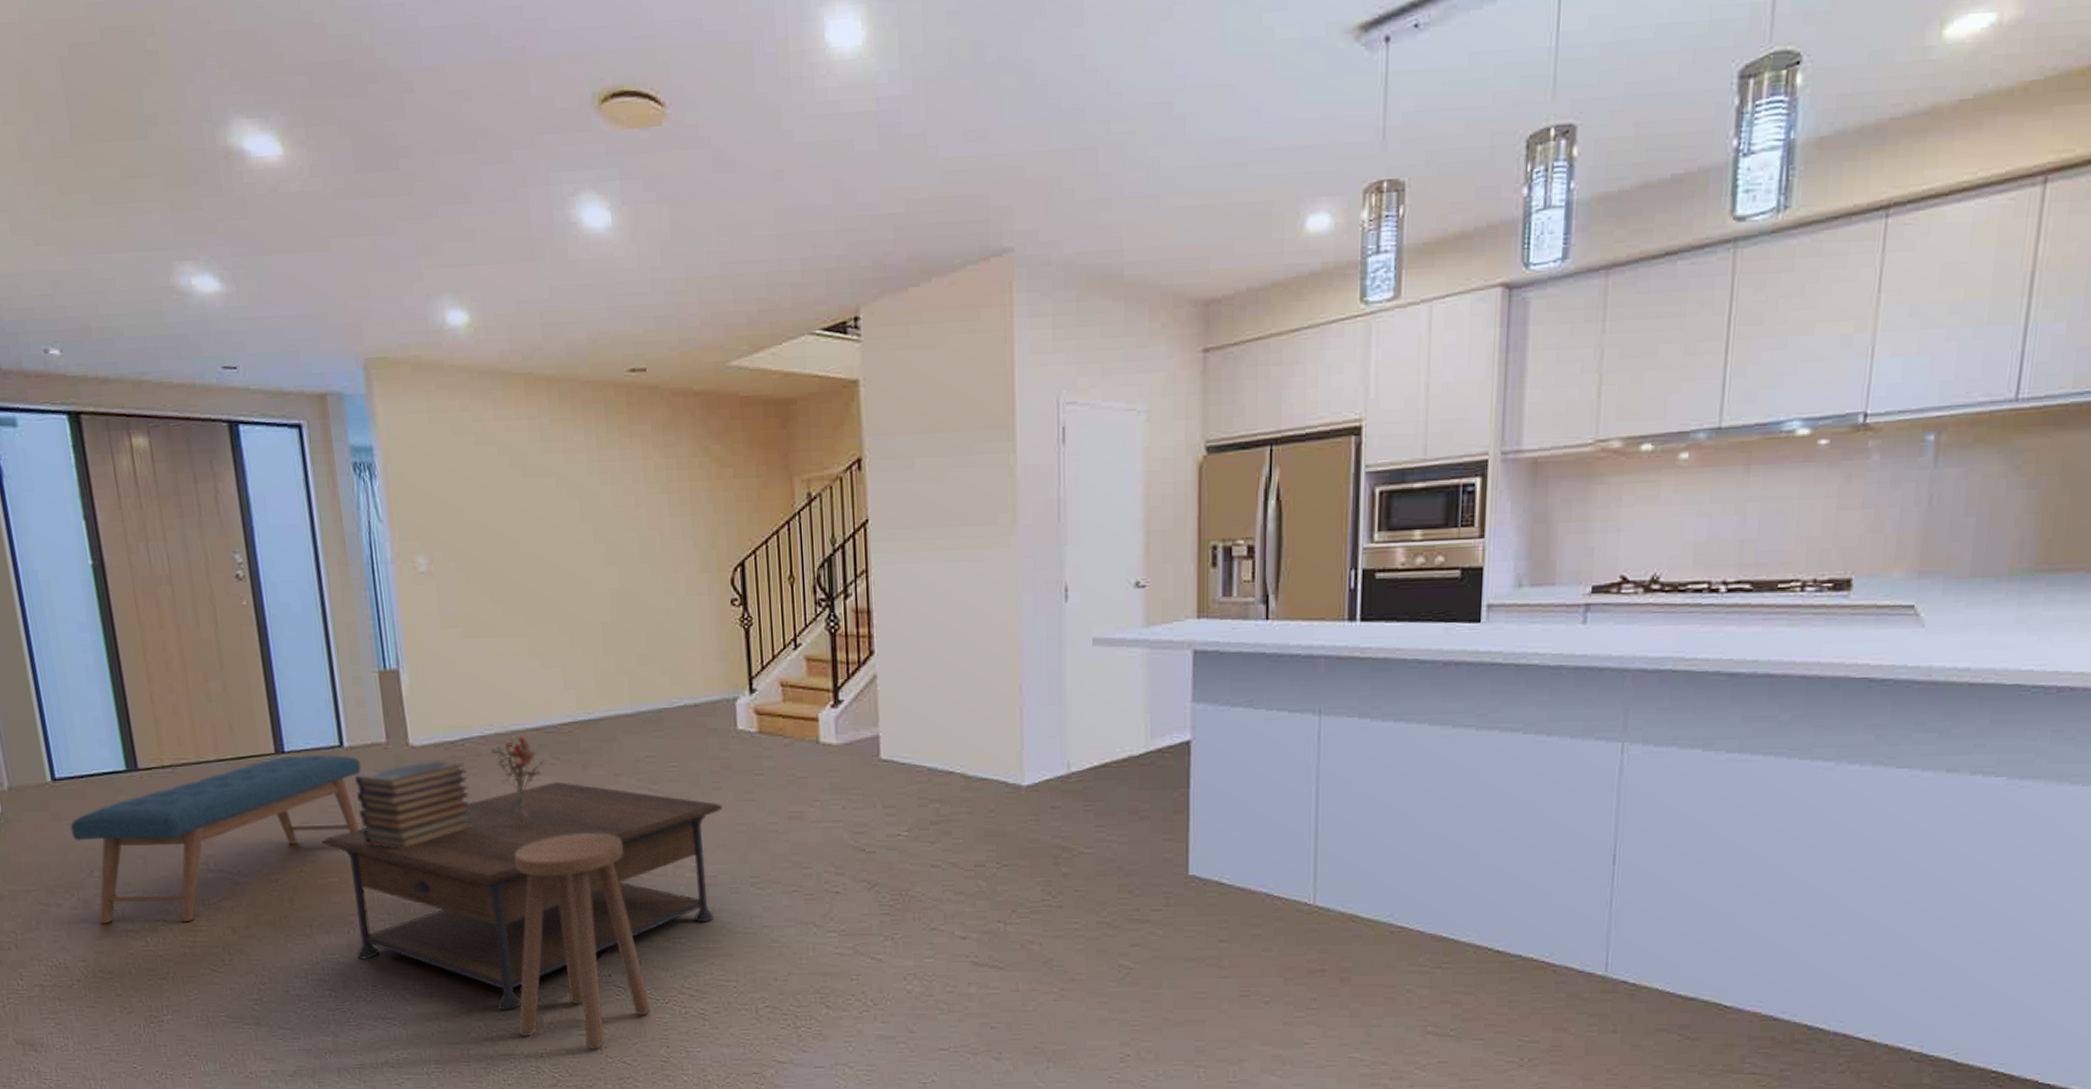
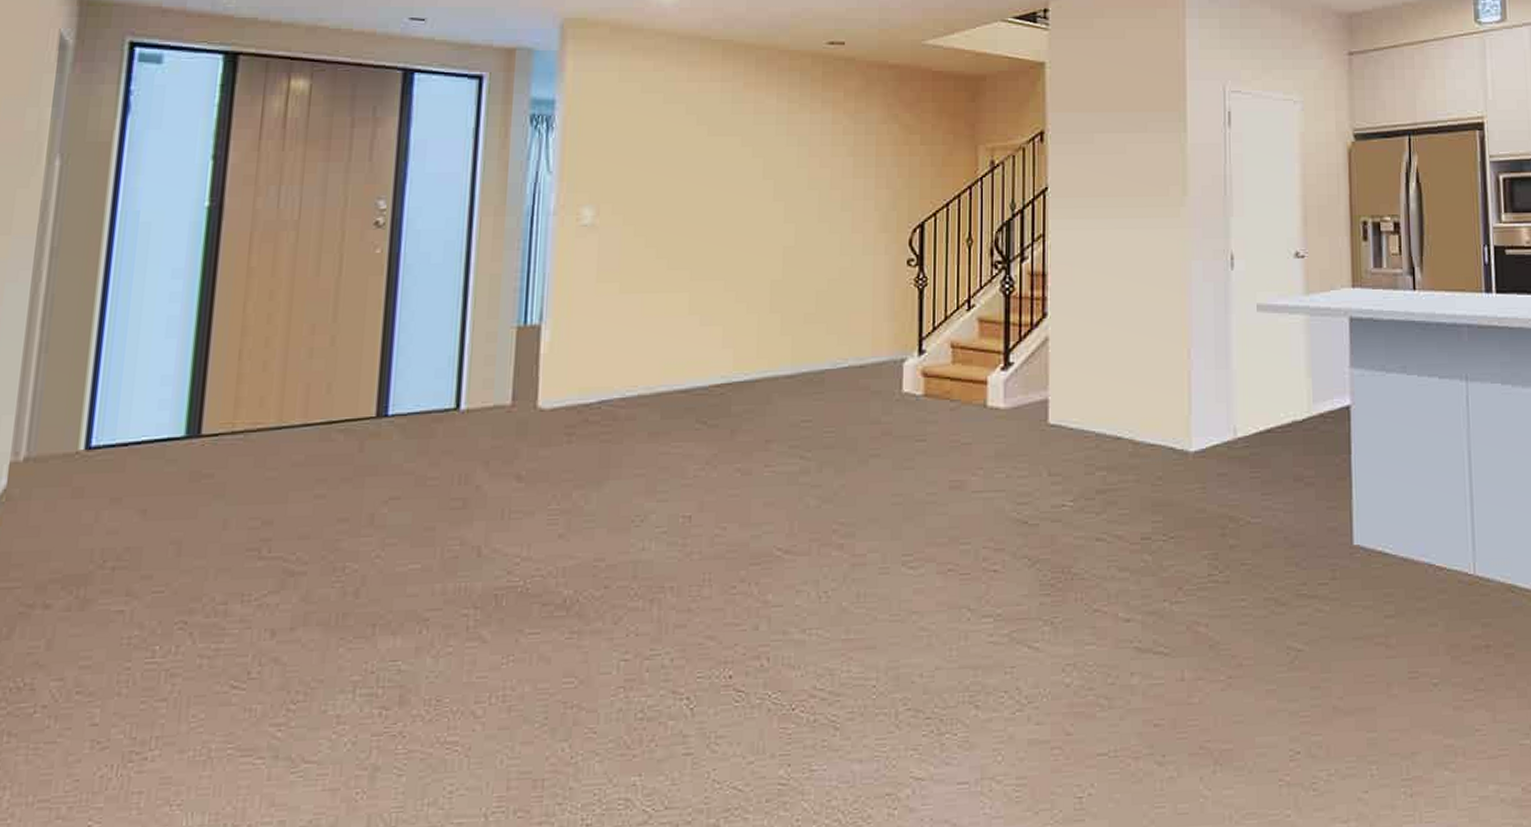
bench: present [70,755,361,924] -> none [91,419,477,630]
coffee table: present [321,782,722,1011] -> none [410,449,879,727]
book stack: present [354,759,473,849] -> none [460,424,599,528]
bouquet: present [491,735,545,825] -> none [630,398,689,498]
stool: present [514,833,651,1049] -> none [611,507,774,773]

